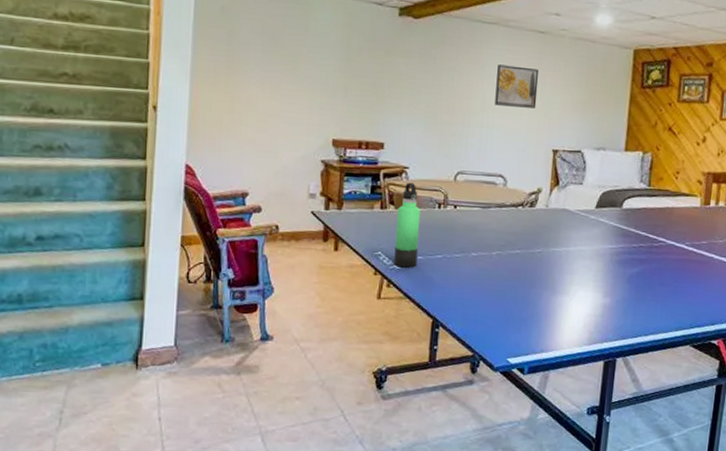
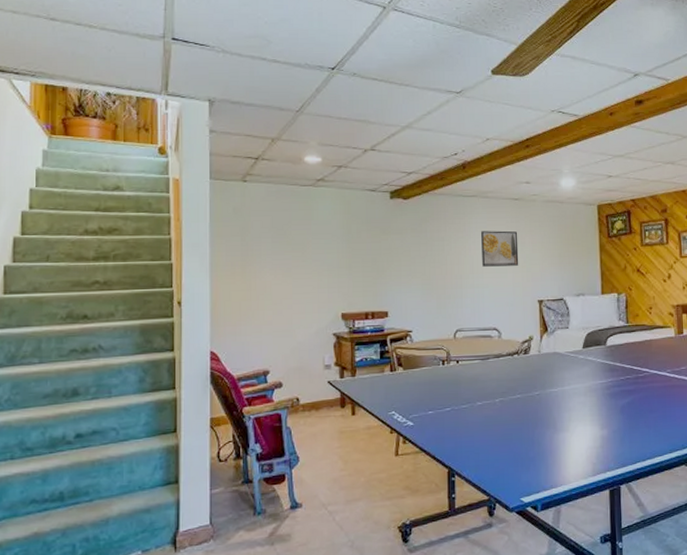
thermos bottle: present [394,182,421,268] -> none [406,344,428,424]

